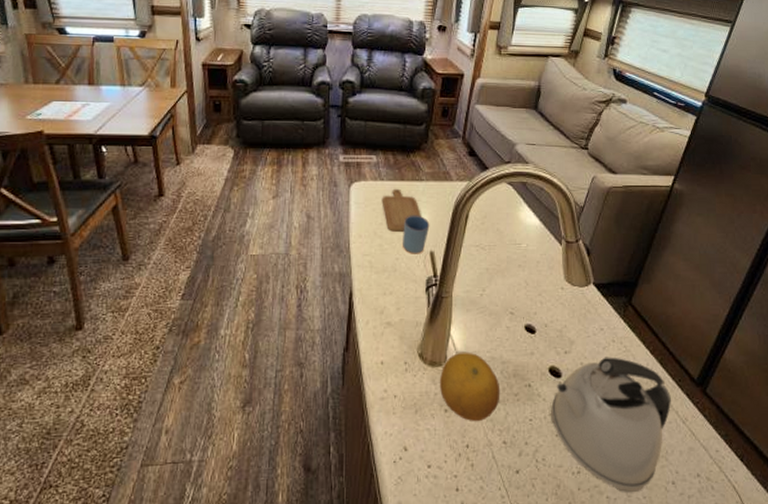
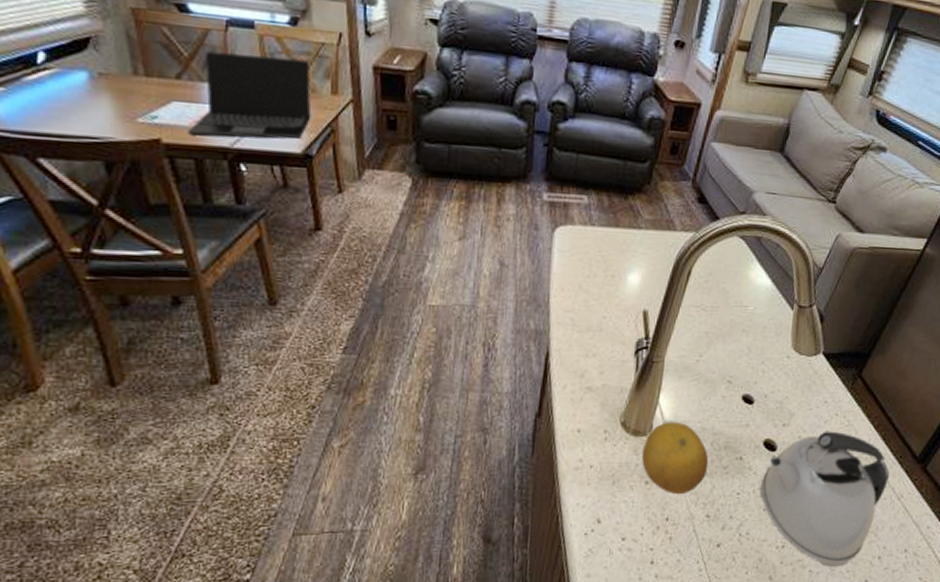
laptop: none [64,61,156,126] -> present [188,51,311,139]
chopping board: present [382,188,421,232] -> none [591,236,636,287]
mug: present [403,215,430,254] -> none [612,267,646,313]

